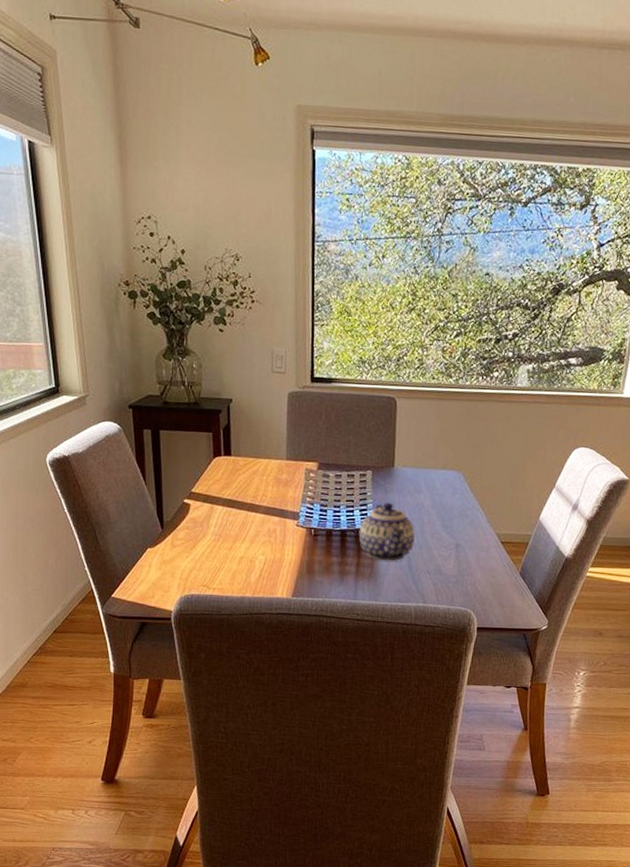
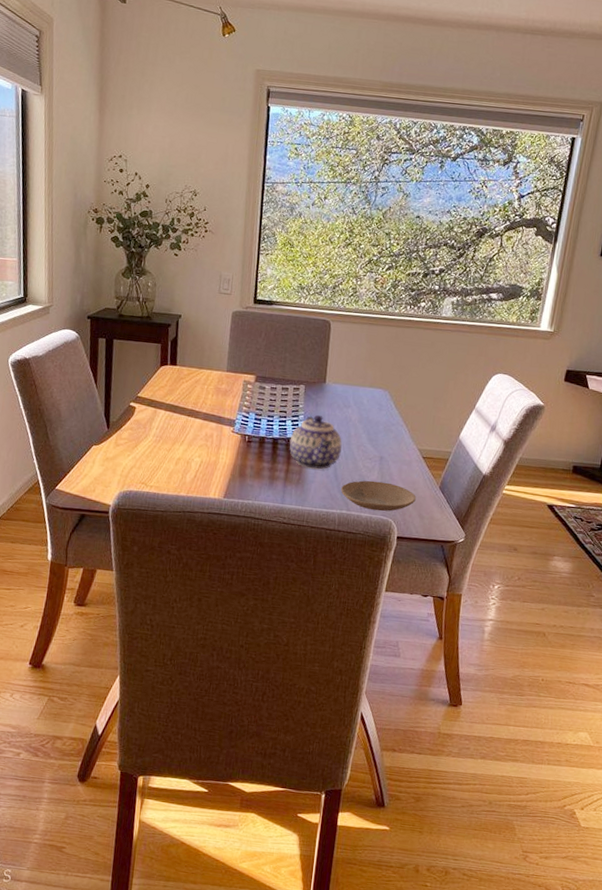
plate: none [416,570,496,602] -> present [341,480,416,511]

